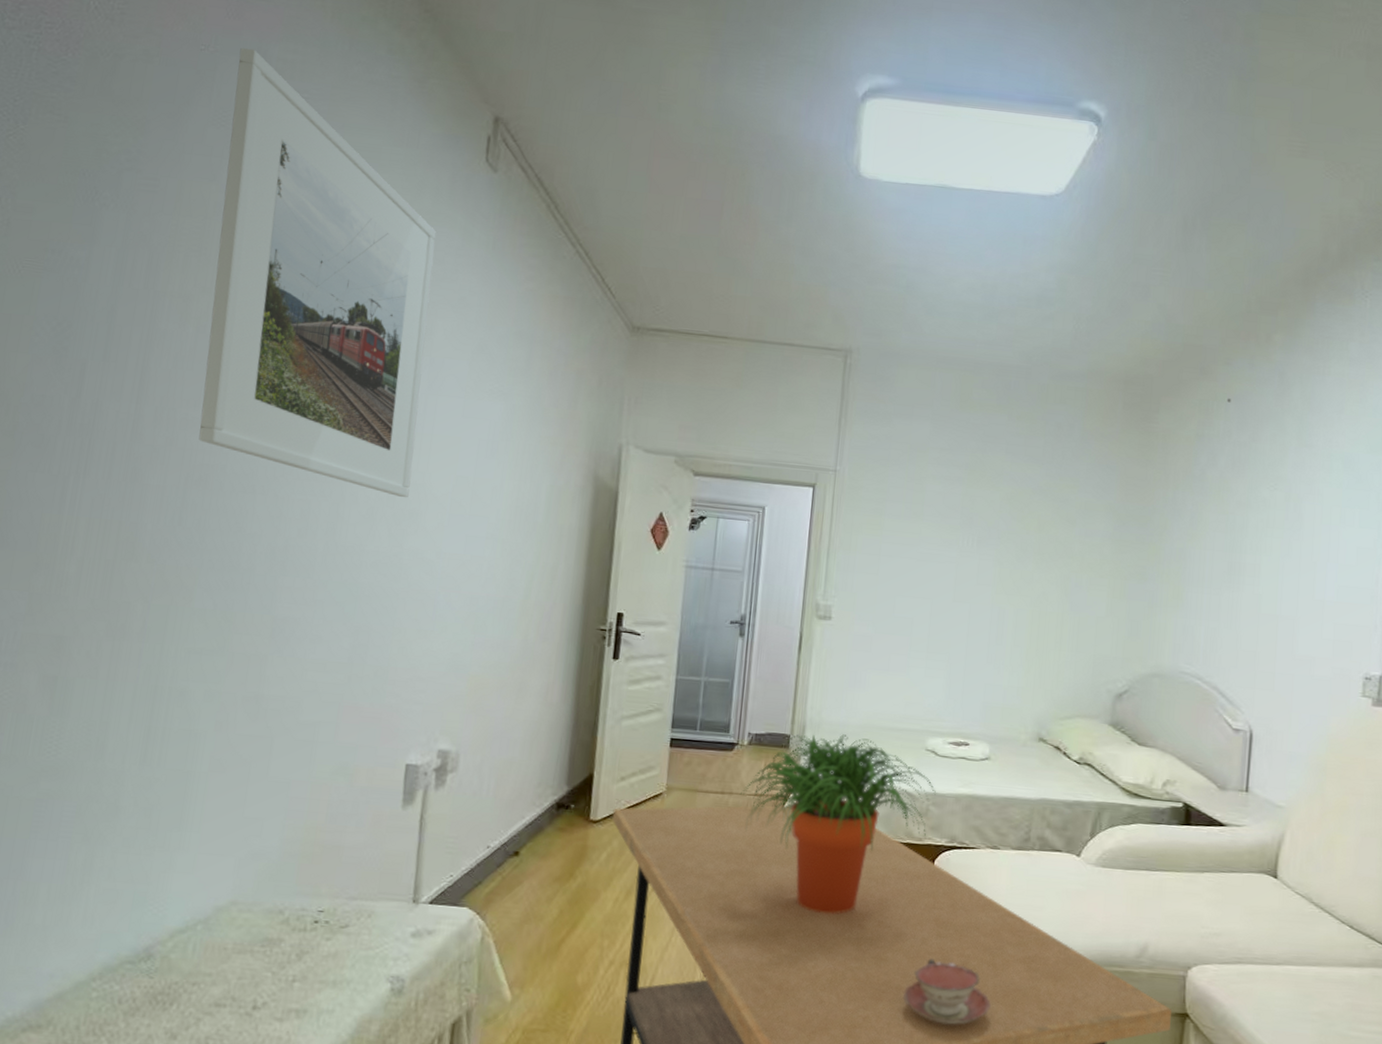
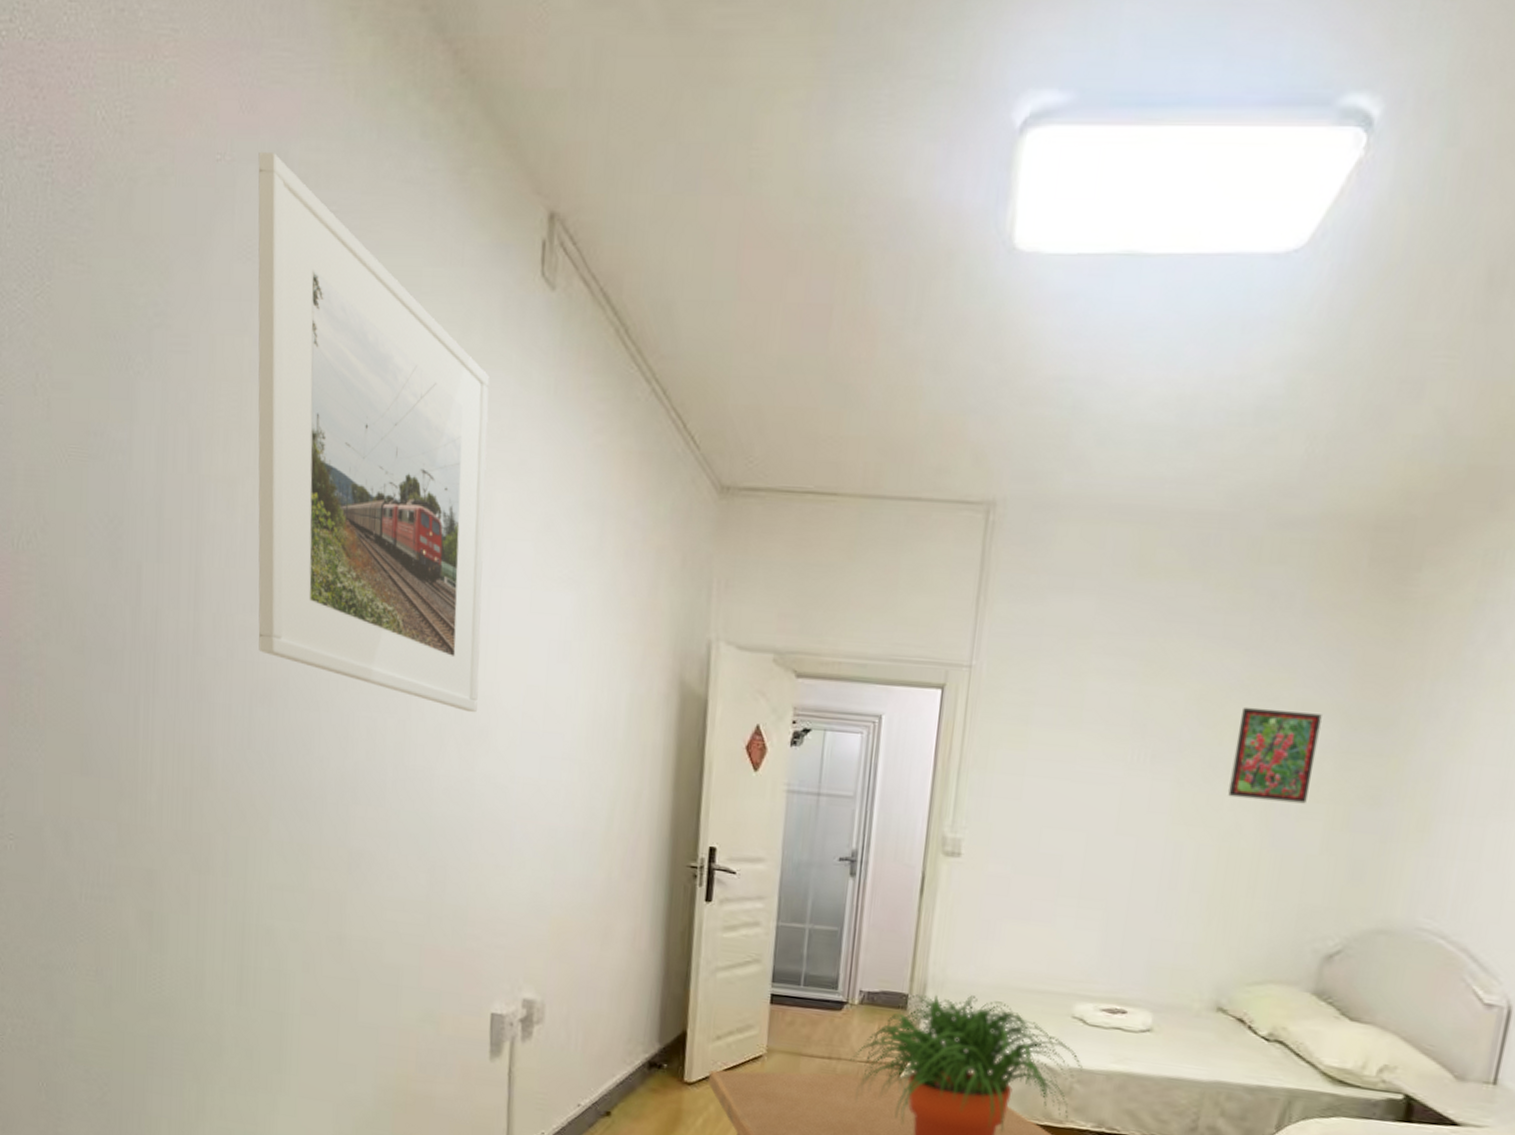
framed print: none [1036,506,1100,578] -> present [1228,706,1322,804]

